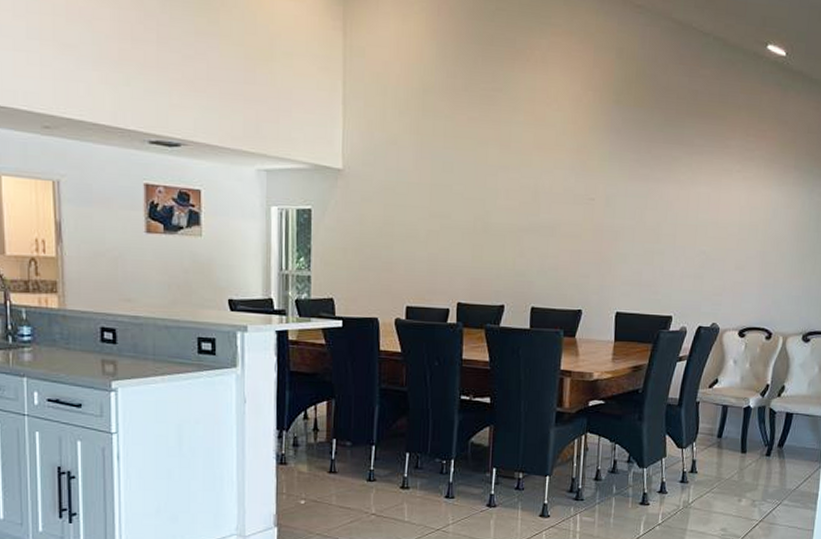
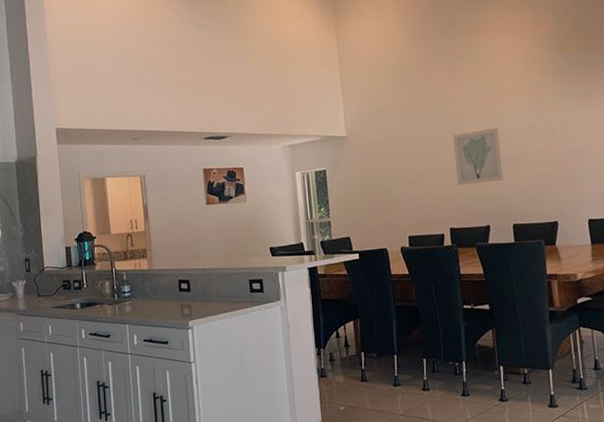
wall art: none [473,187,531,254] -> present [452,128,504,186]

